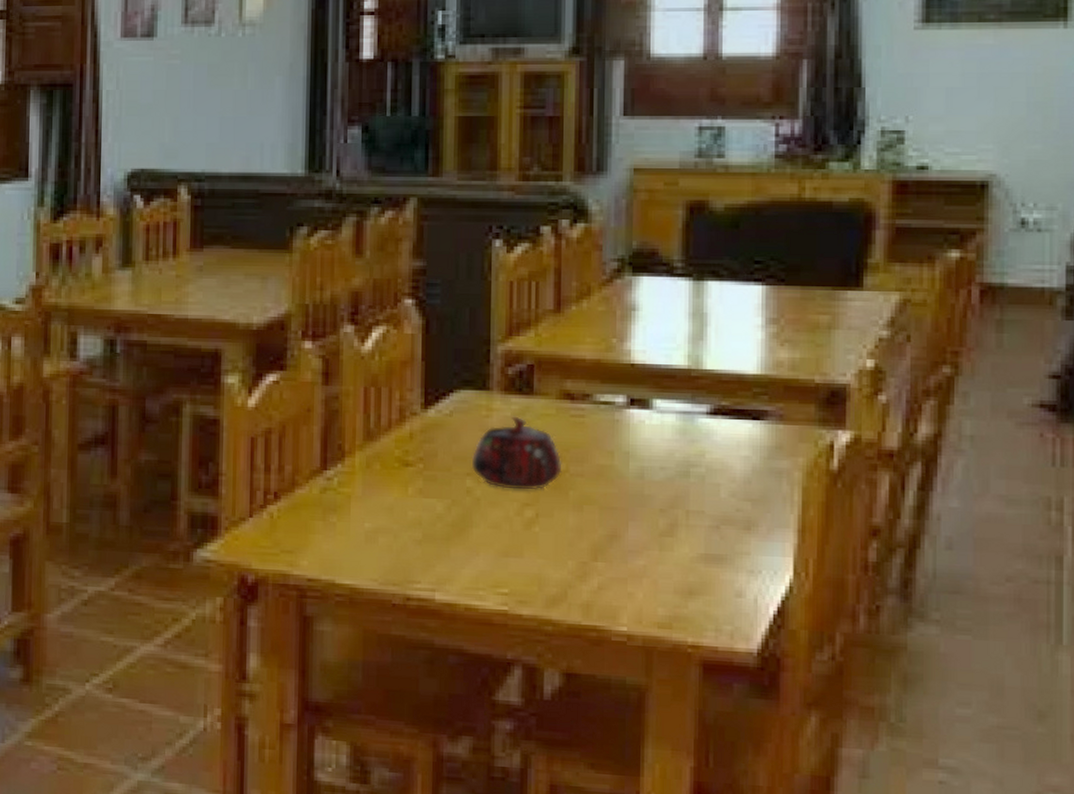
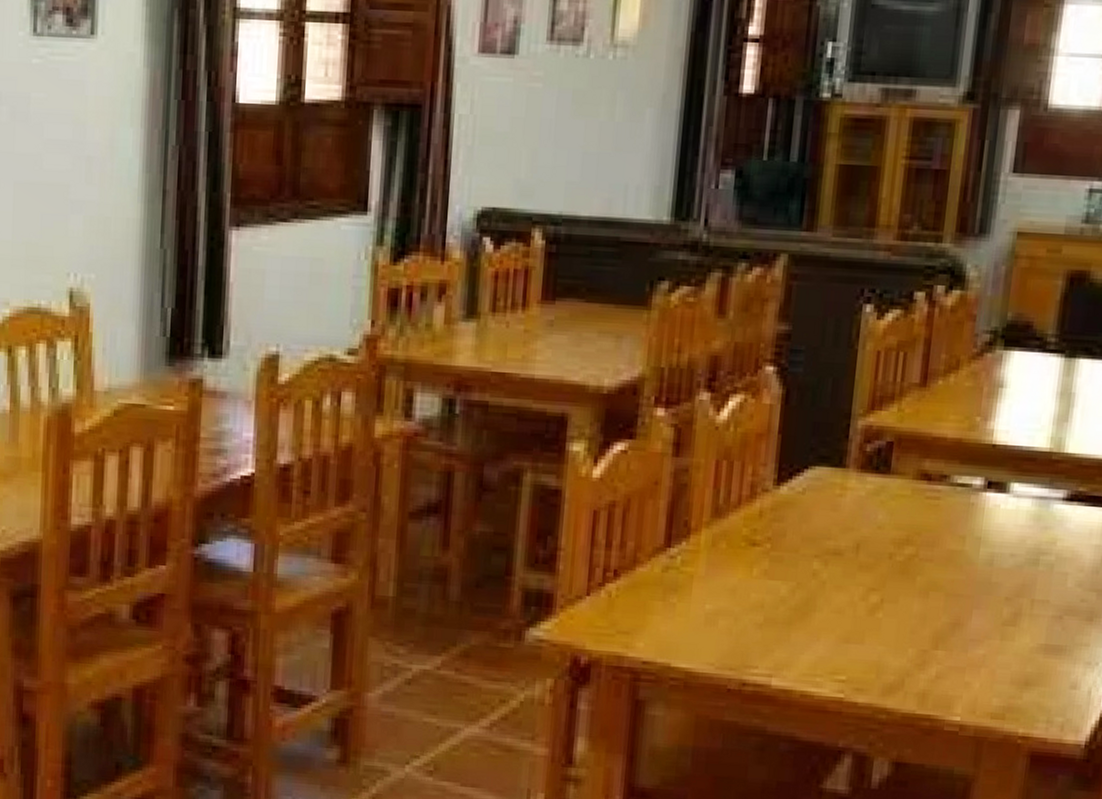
teapot: present [471,416,562,490] -> none [820,496,913,575]

